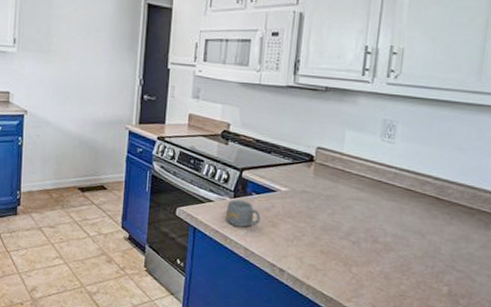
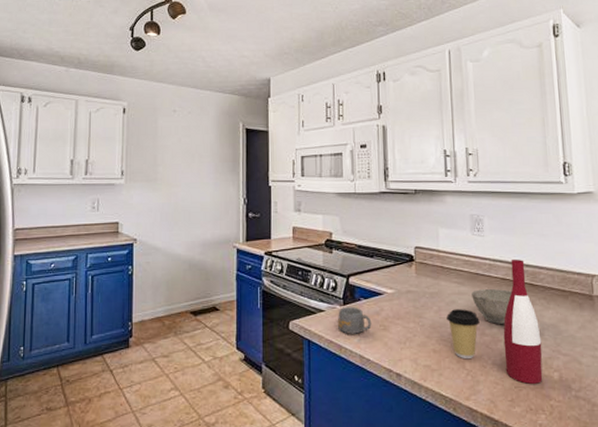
coffee cup: none [340,214,374,264] -> present [446,309,480,360]
bowl: none [370,197,414,235] -> present [472,289,512,325]
wine bottle: none [393,171,437,295] -> present [503,260,543,384]

